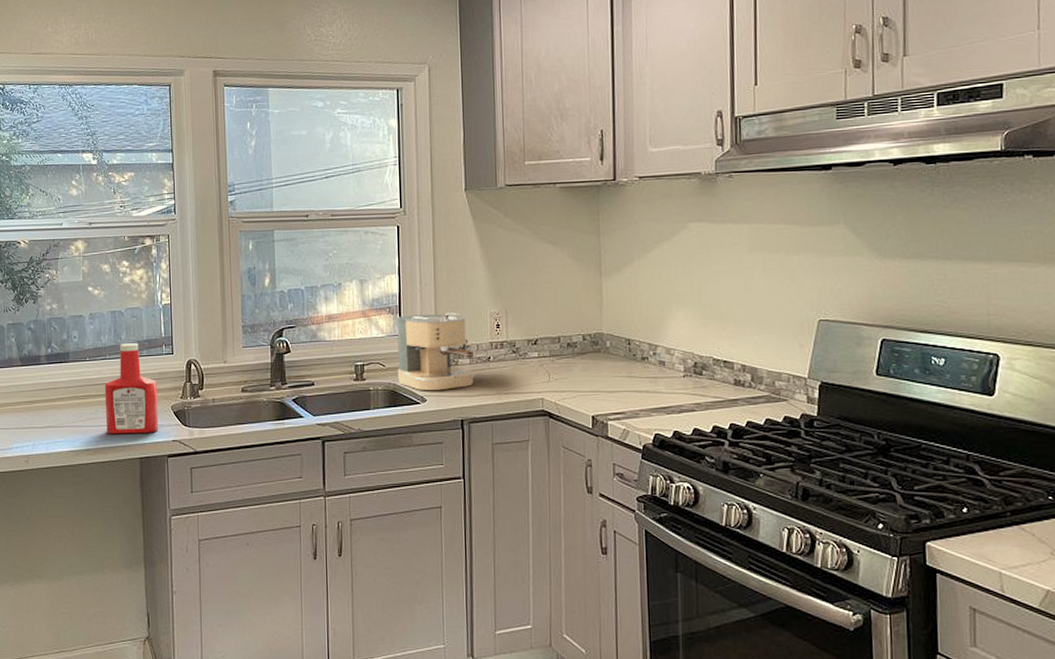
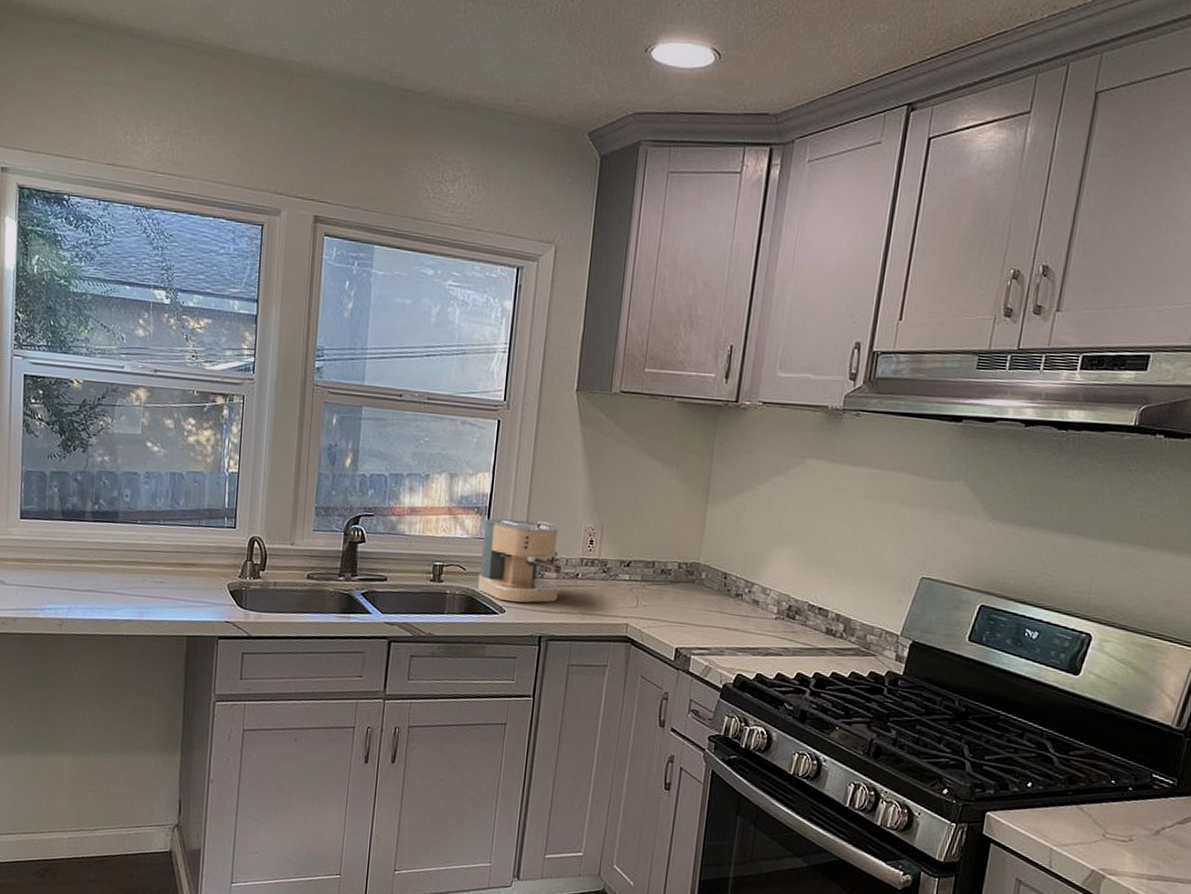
ketchup bottle: present [104,343,159,434] -> none [153,509,214,611]

